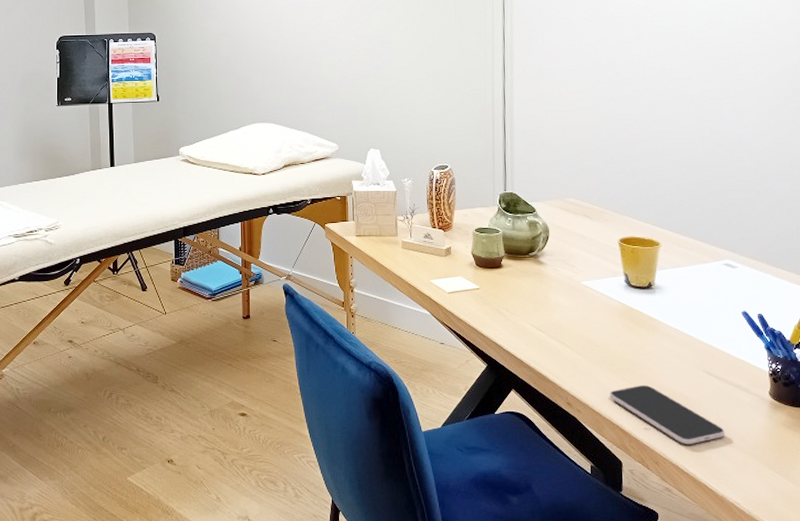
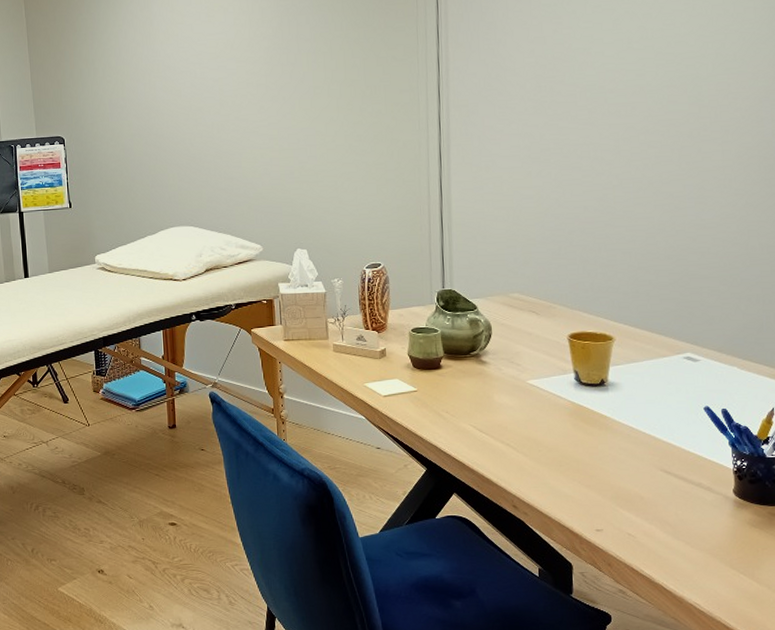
smartphone: present [610,385,725,444] -> none [559,486,685,545]

